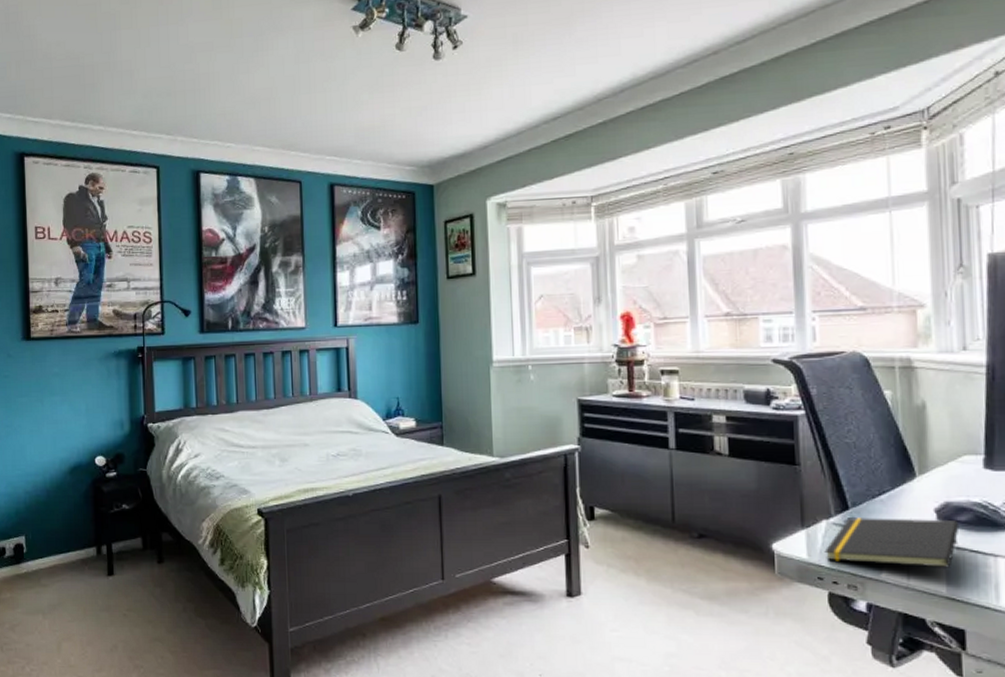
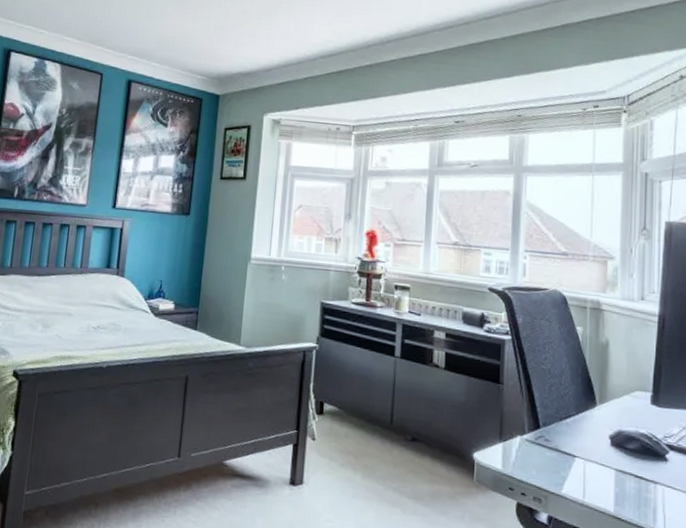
notepad: present [824,518,960,568] -> none [516,436,628,490]

